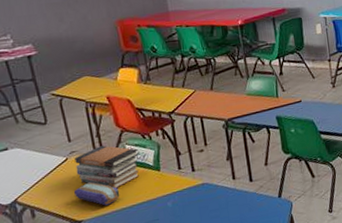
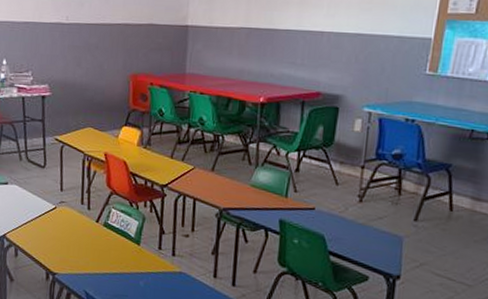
book stack: present [74,145,139,189] -> none [61,203,123,251]
pencil case: present [74,181,120,206] -> none [55,236,97,266]

